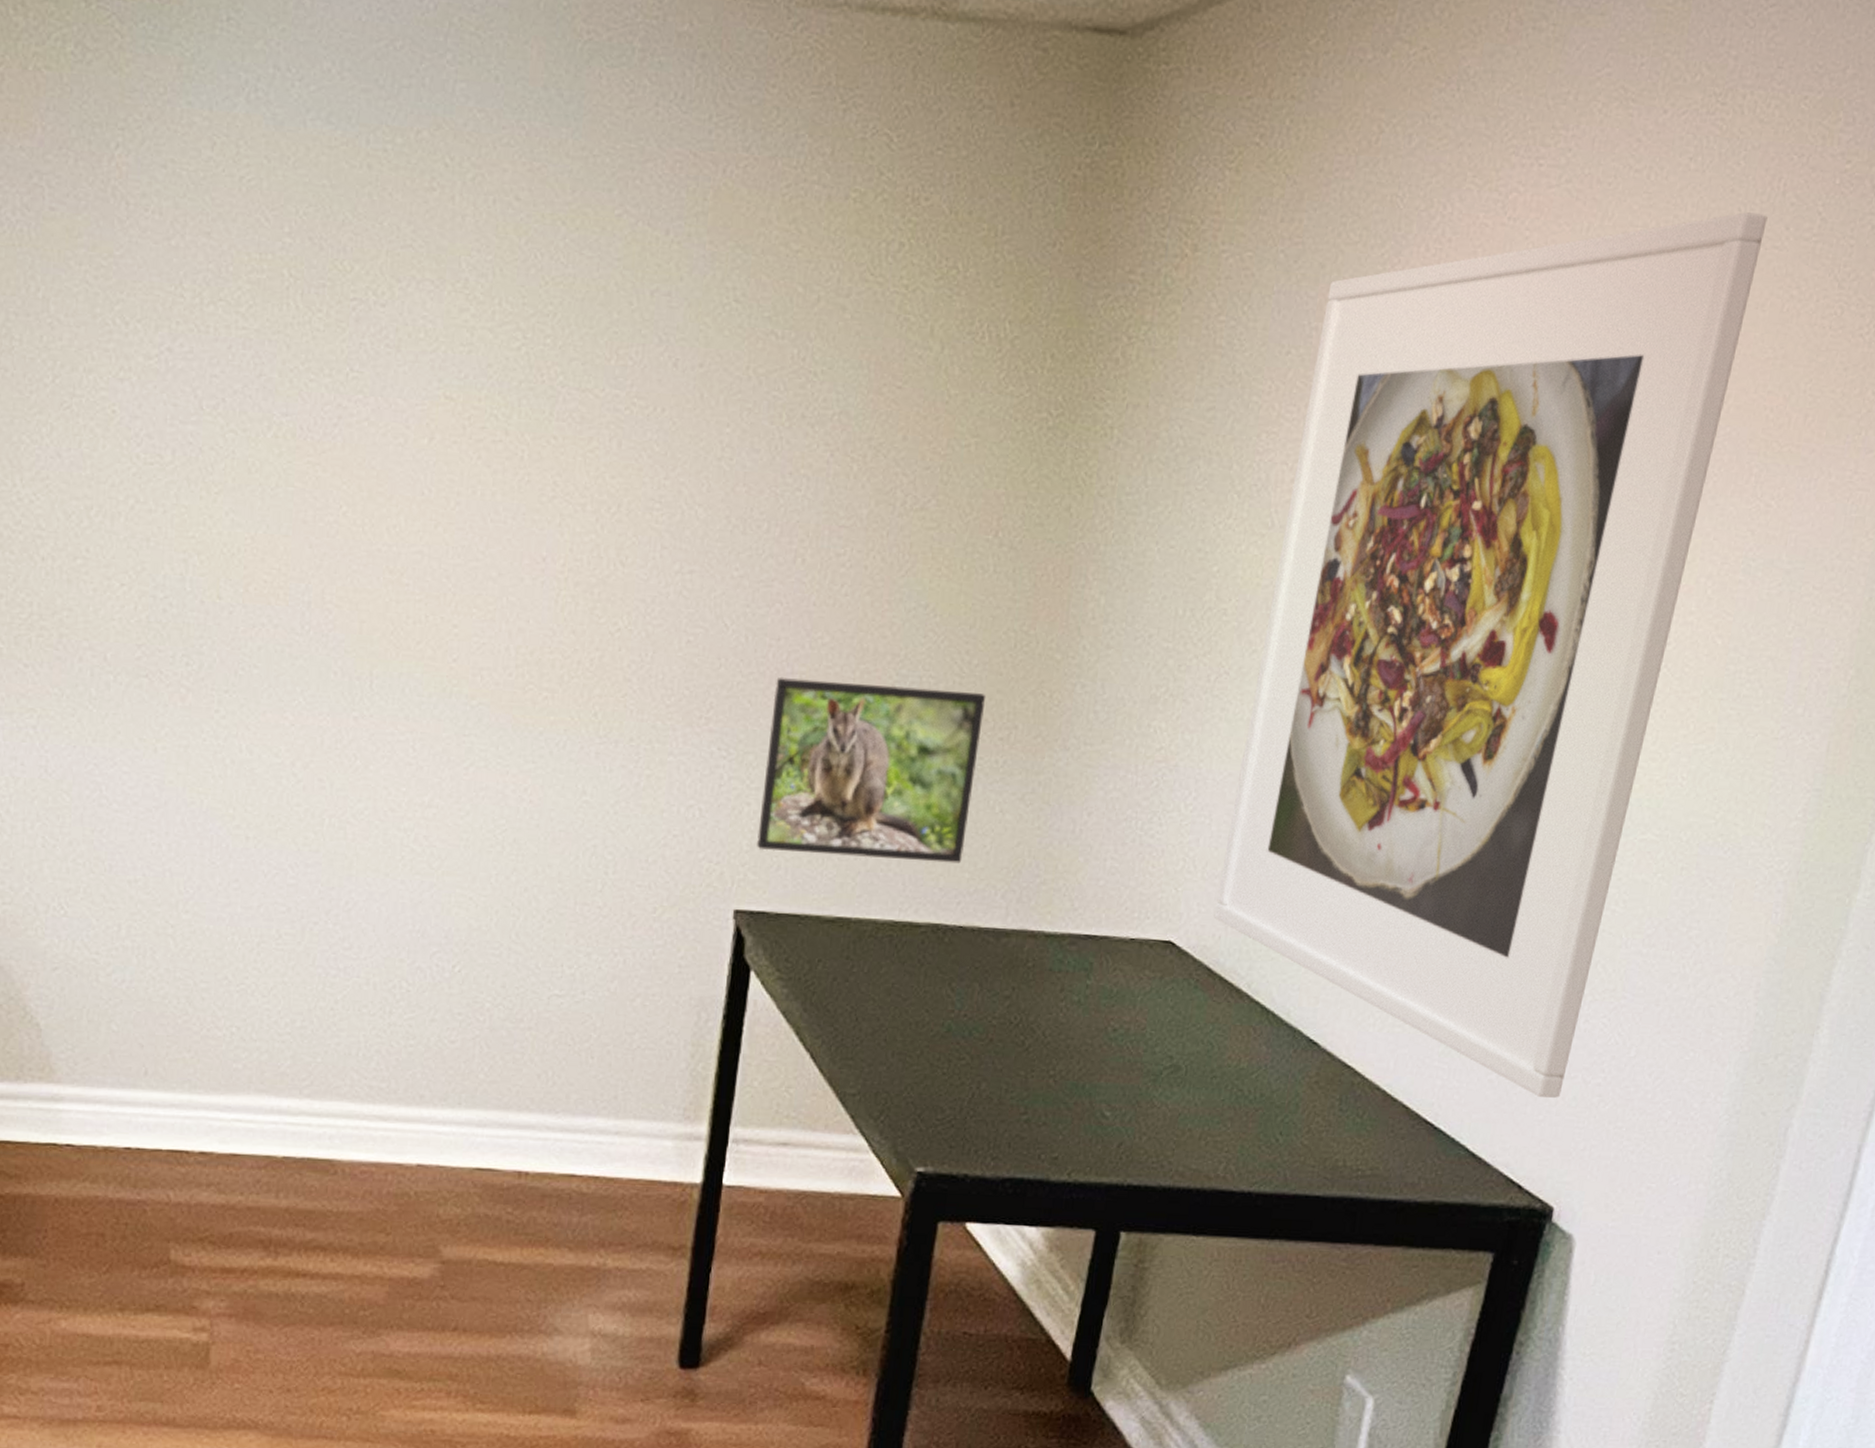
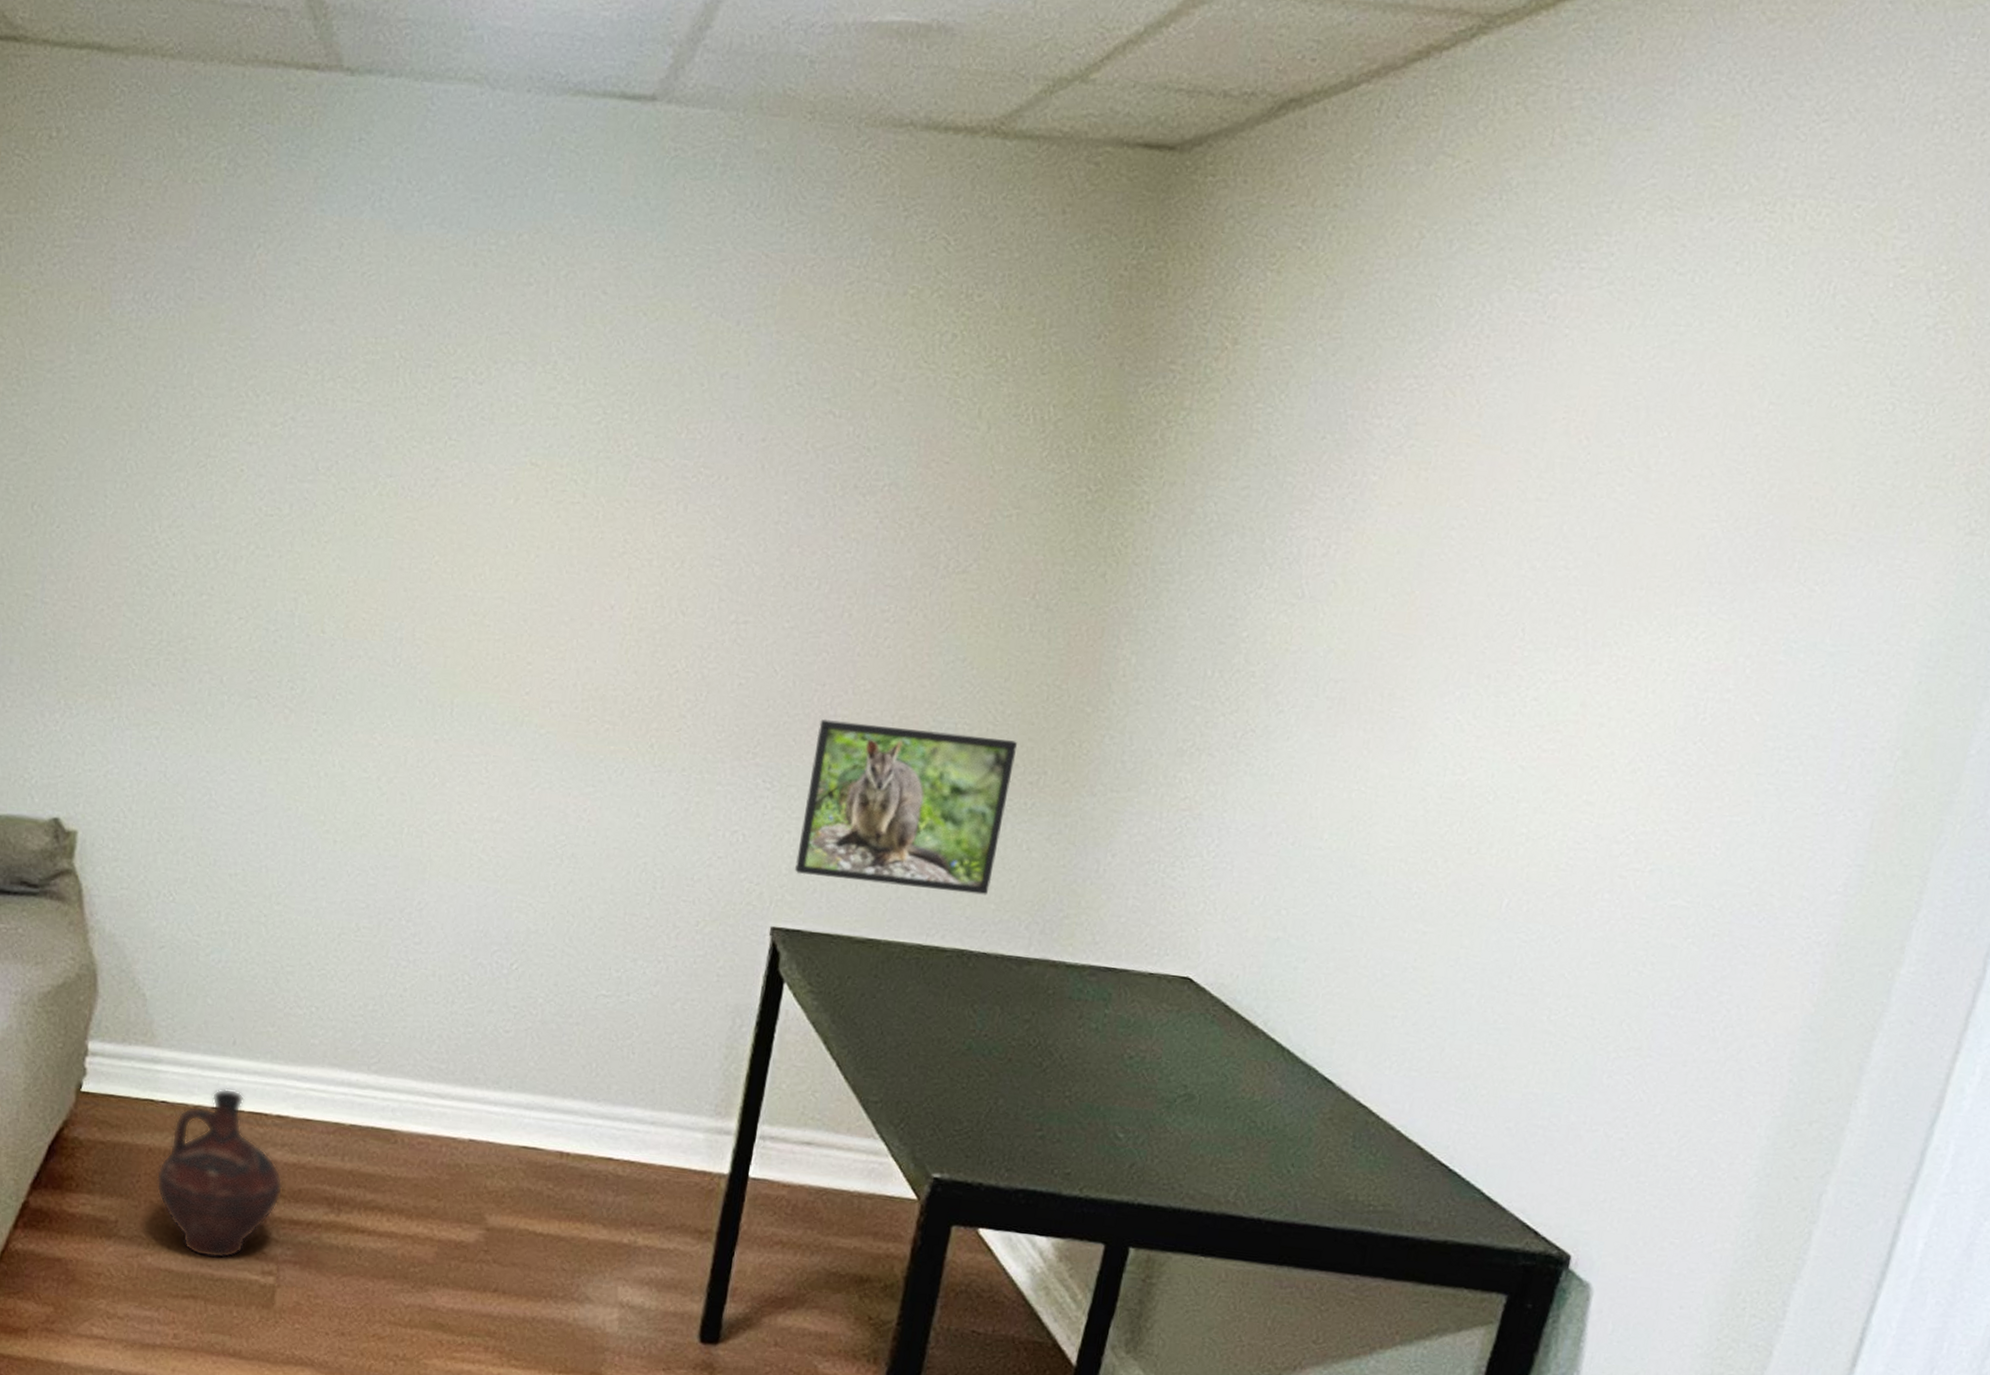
ceramic jug: none [65,1125,212,1317] -> present [156,1088,283,1259]
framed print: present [1214,212,1768,1099] -> none [1232,313,1816,1150]

